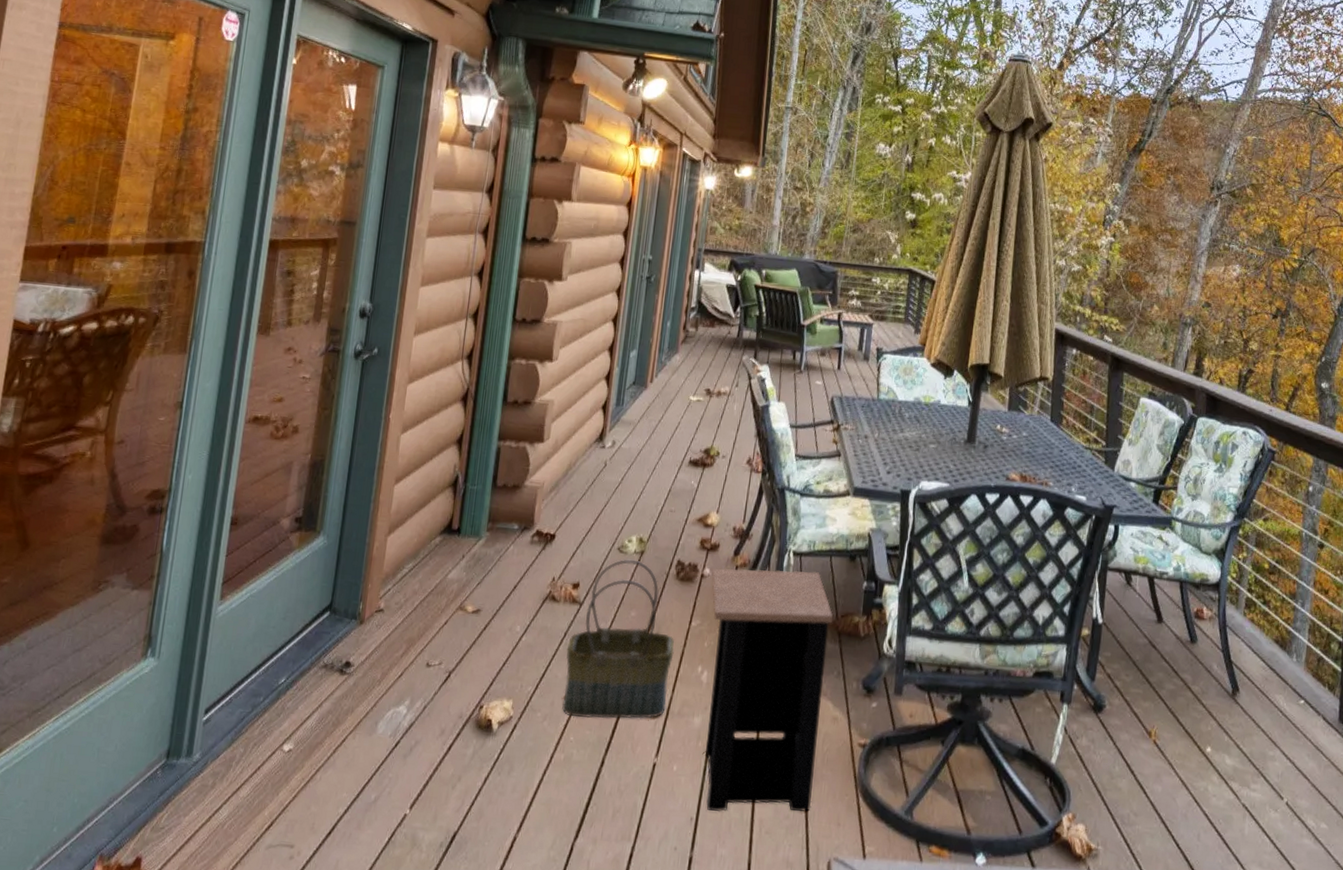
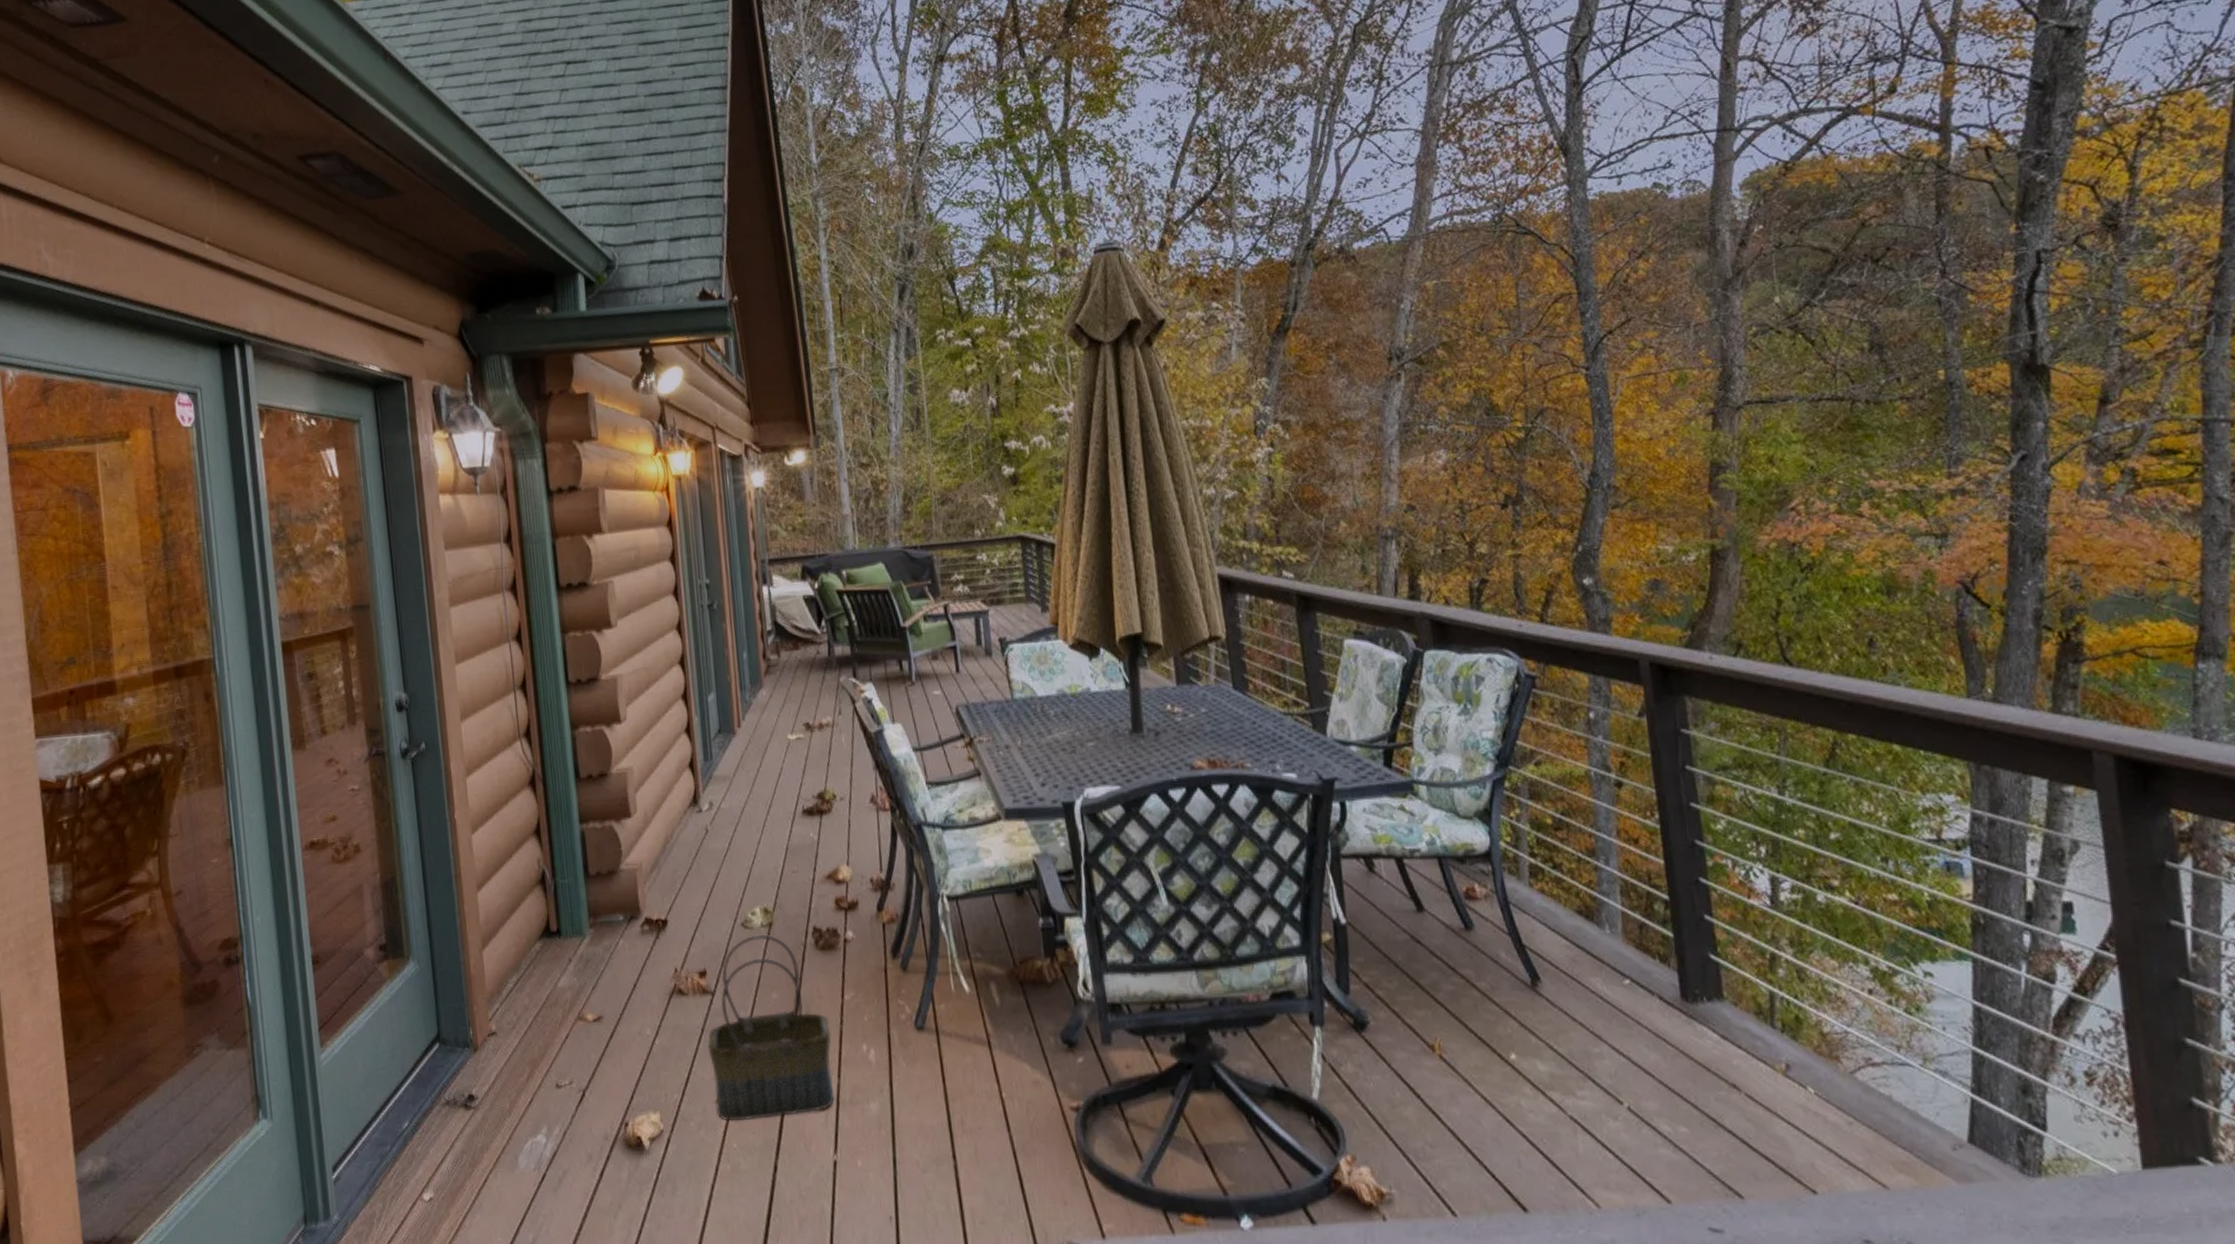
side table: present [704,568,834,812] -> none [856,915,1029,1206]

